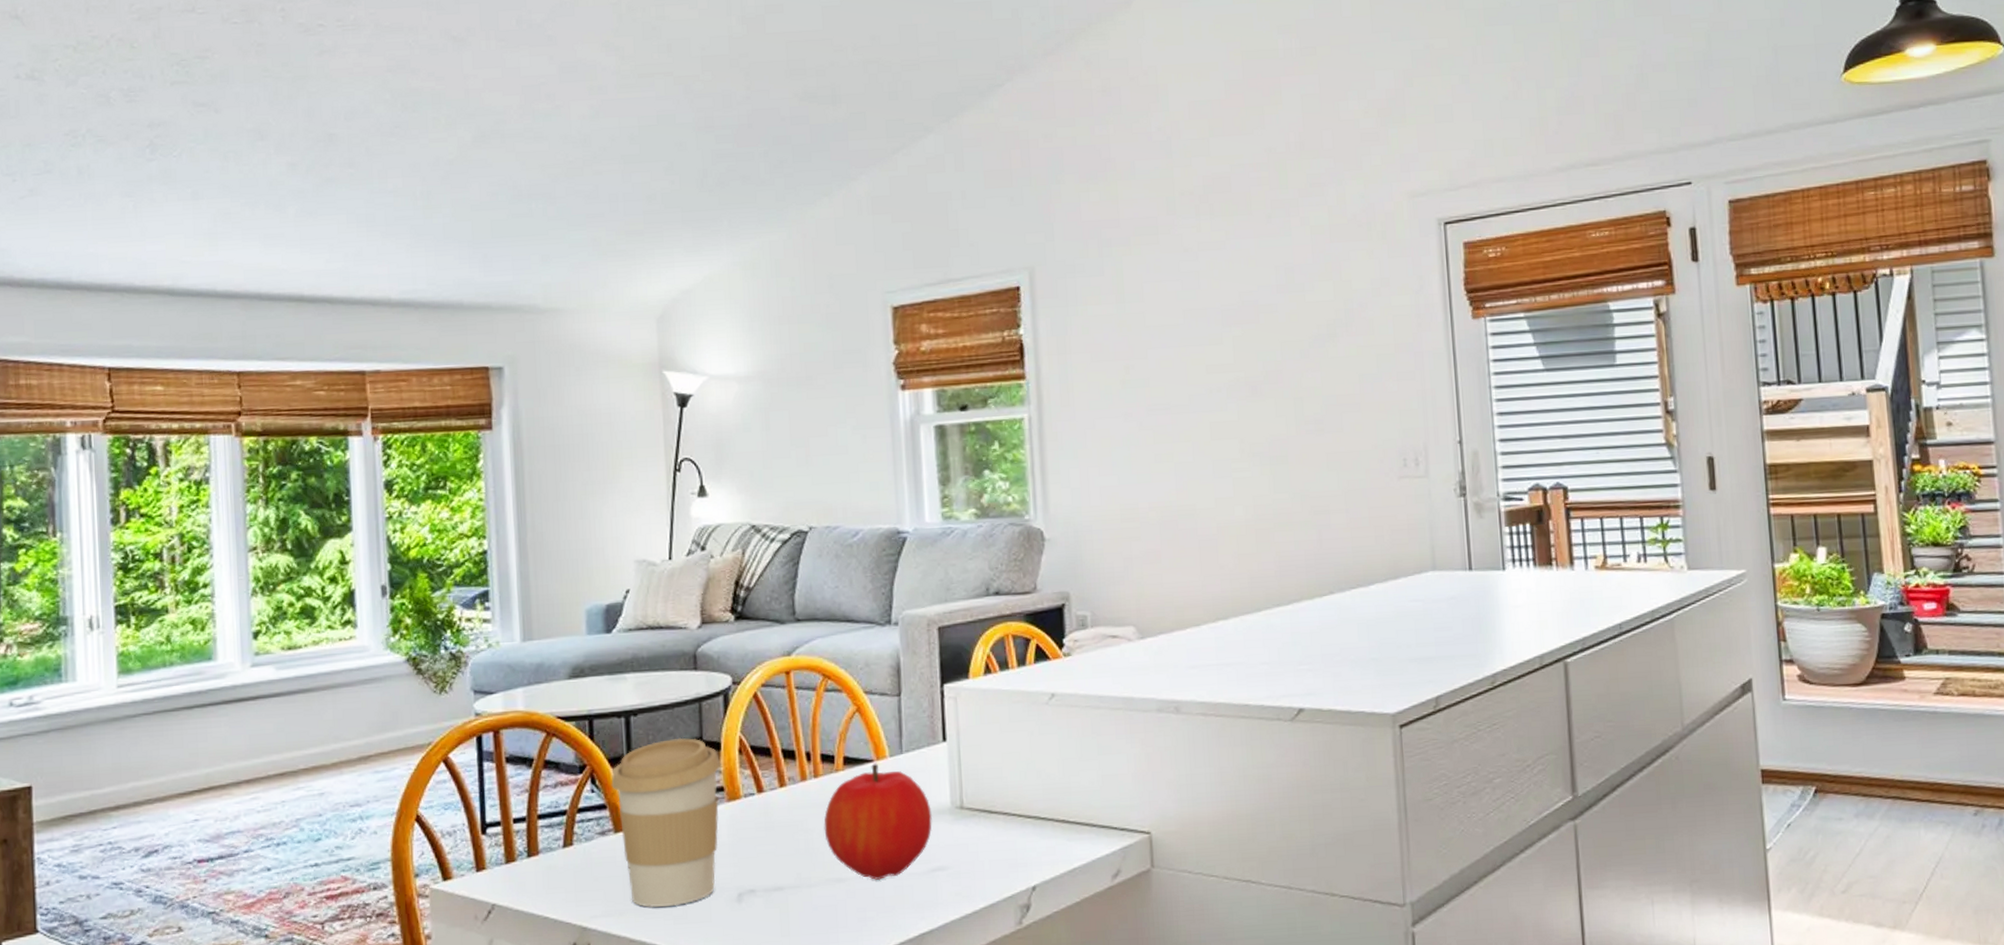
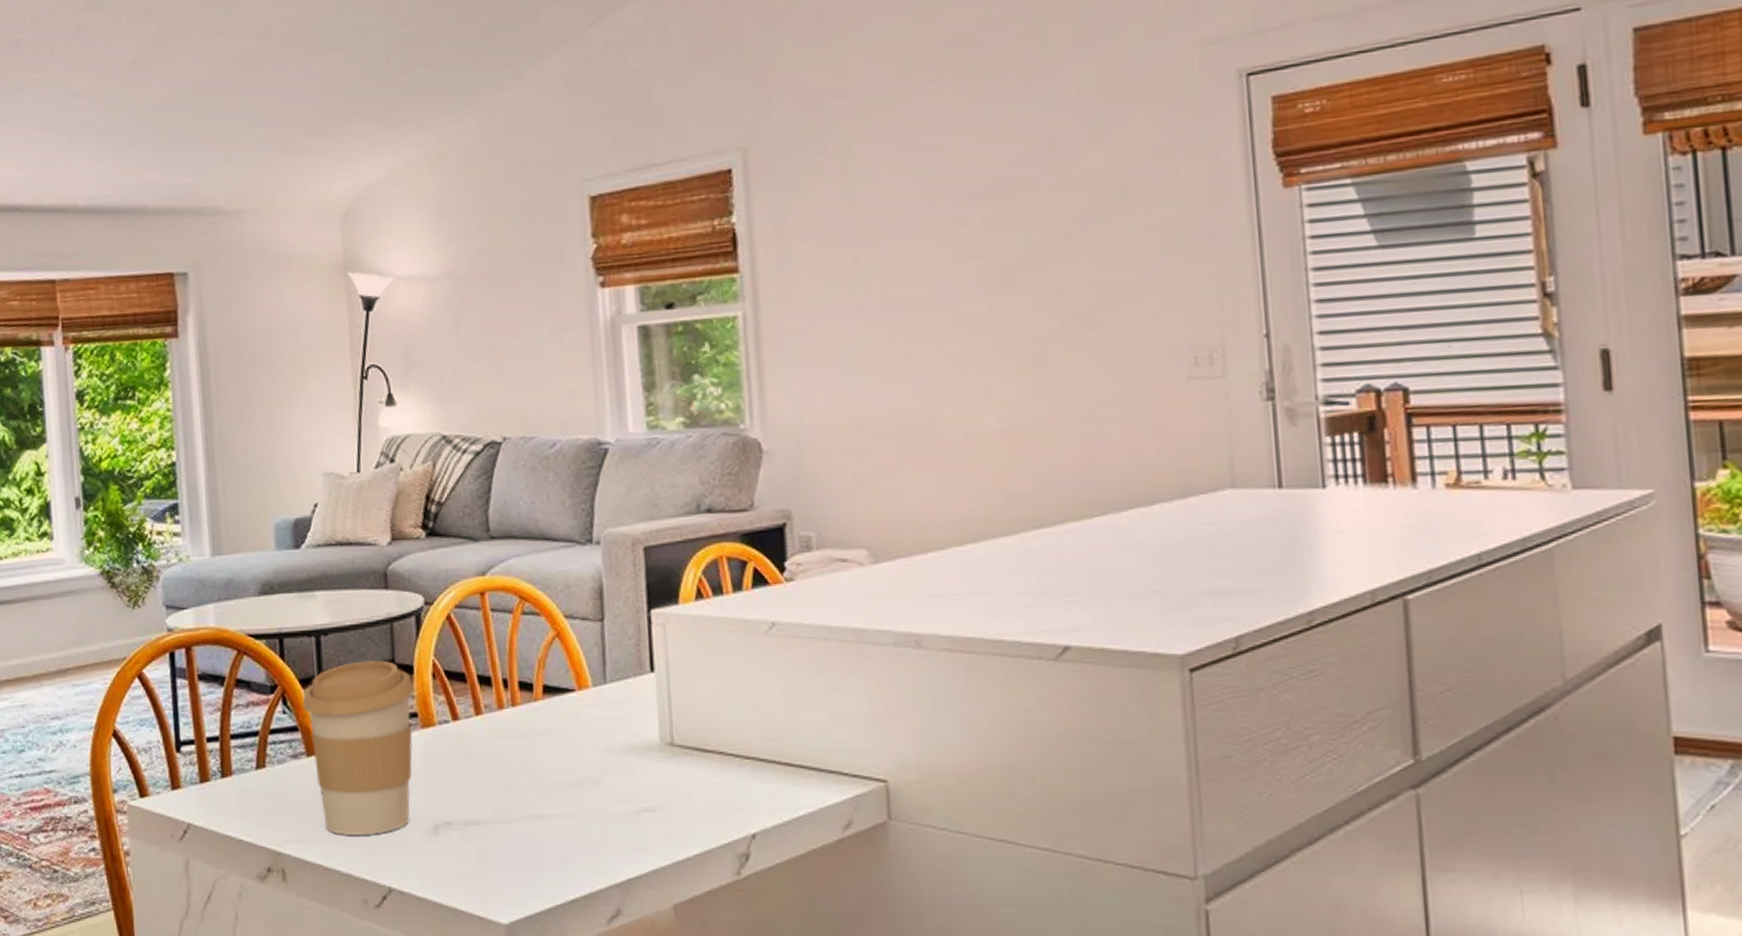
fruit: present [824,763,932,881] -> none [522,693,640,820]

